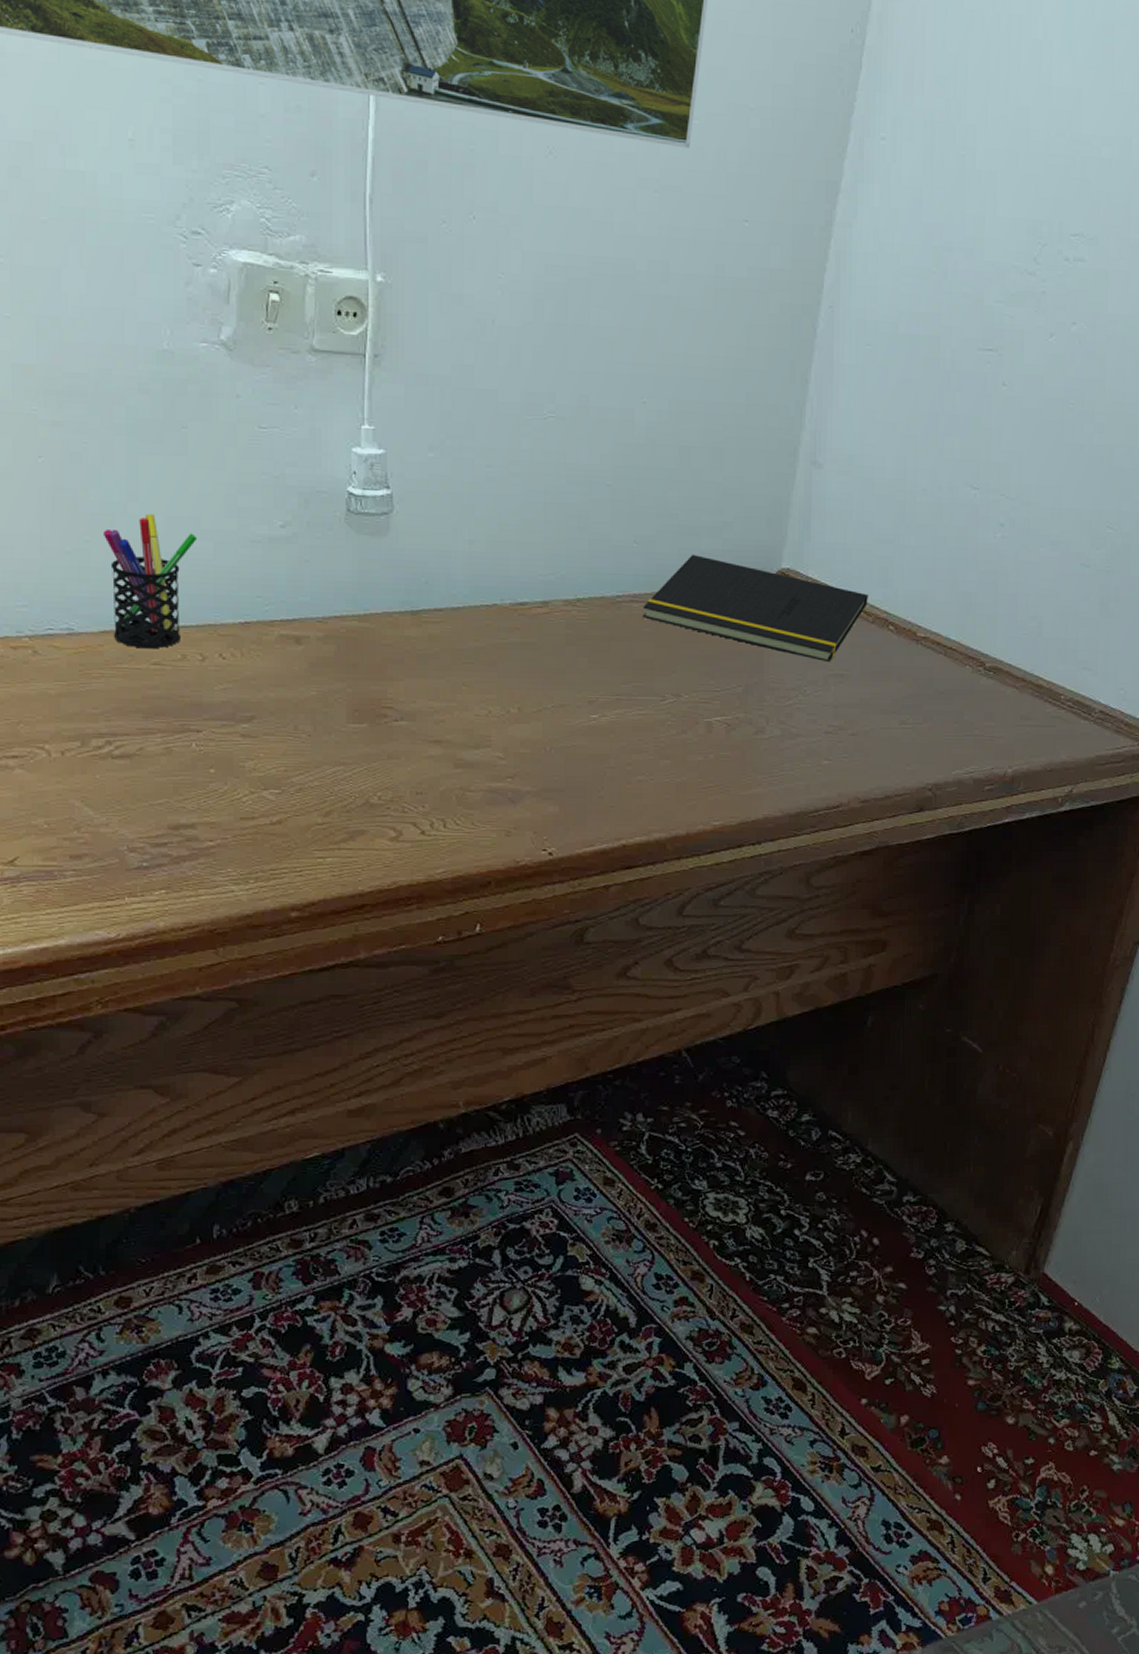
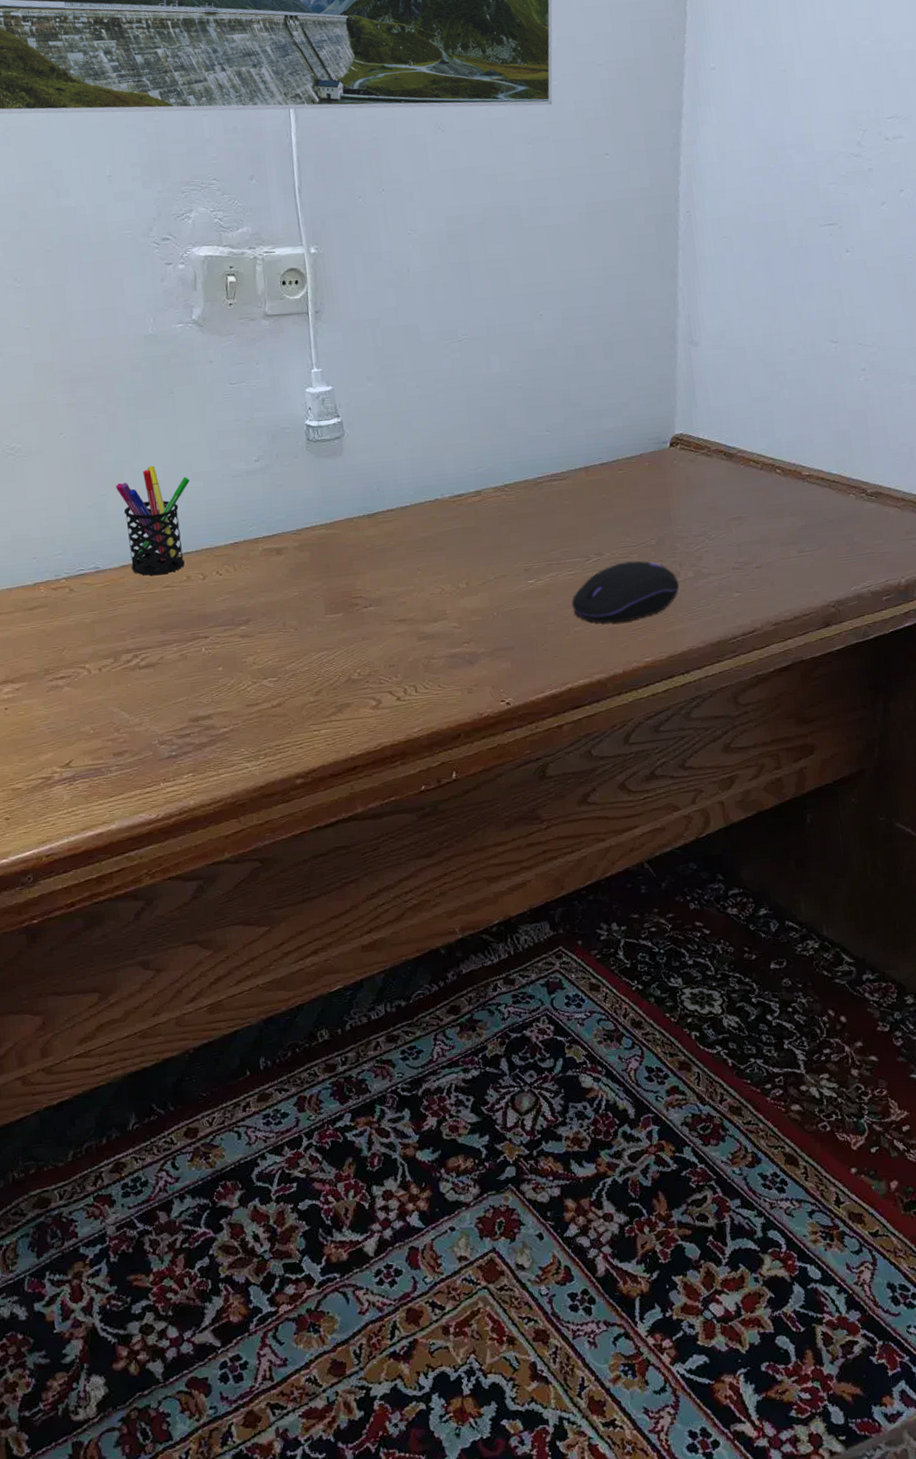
computer mouse: none [637,708,763,777] -> present [571,560,680,623]
notepad: present [643,554,868,663] -> none [561,433,755,509]

